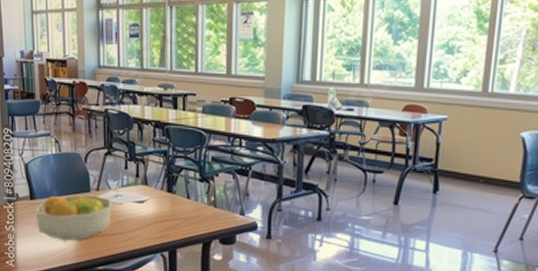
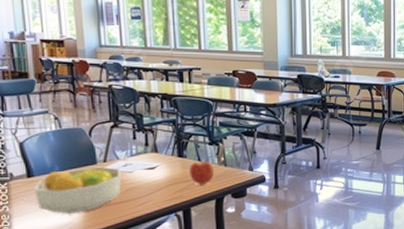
apple: none [178,198,203,226] -> present [189,160,214,185]

